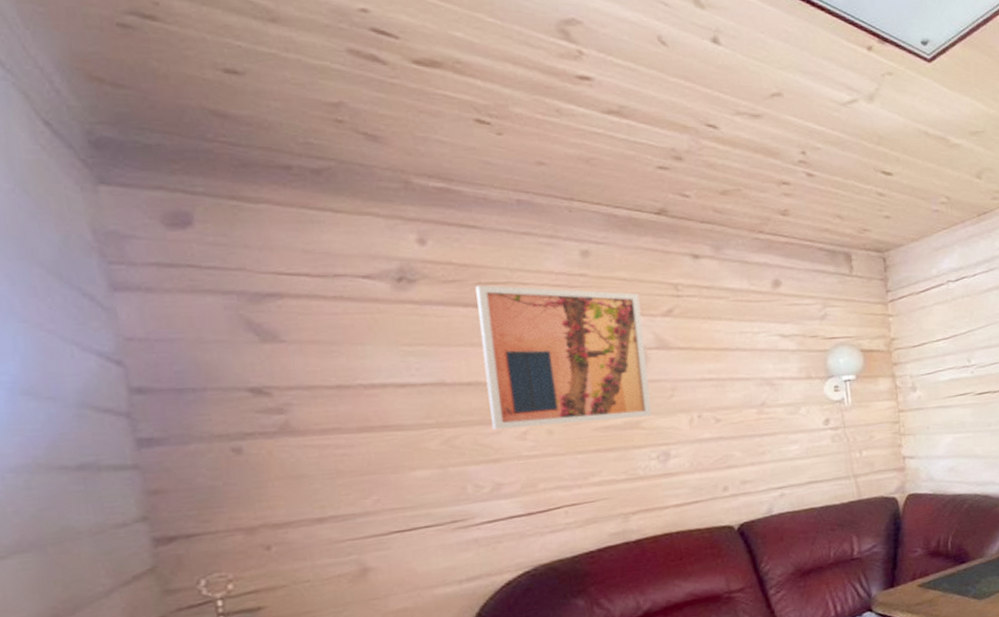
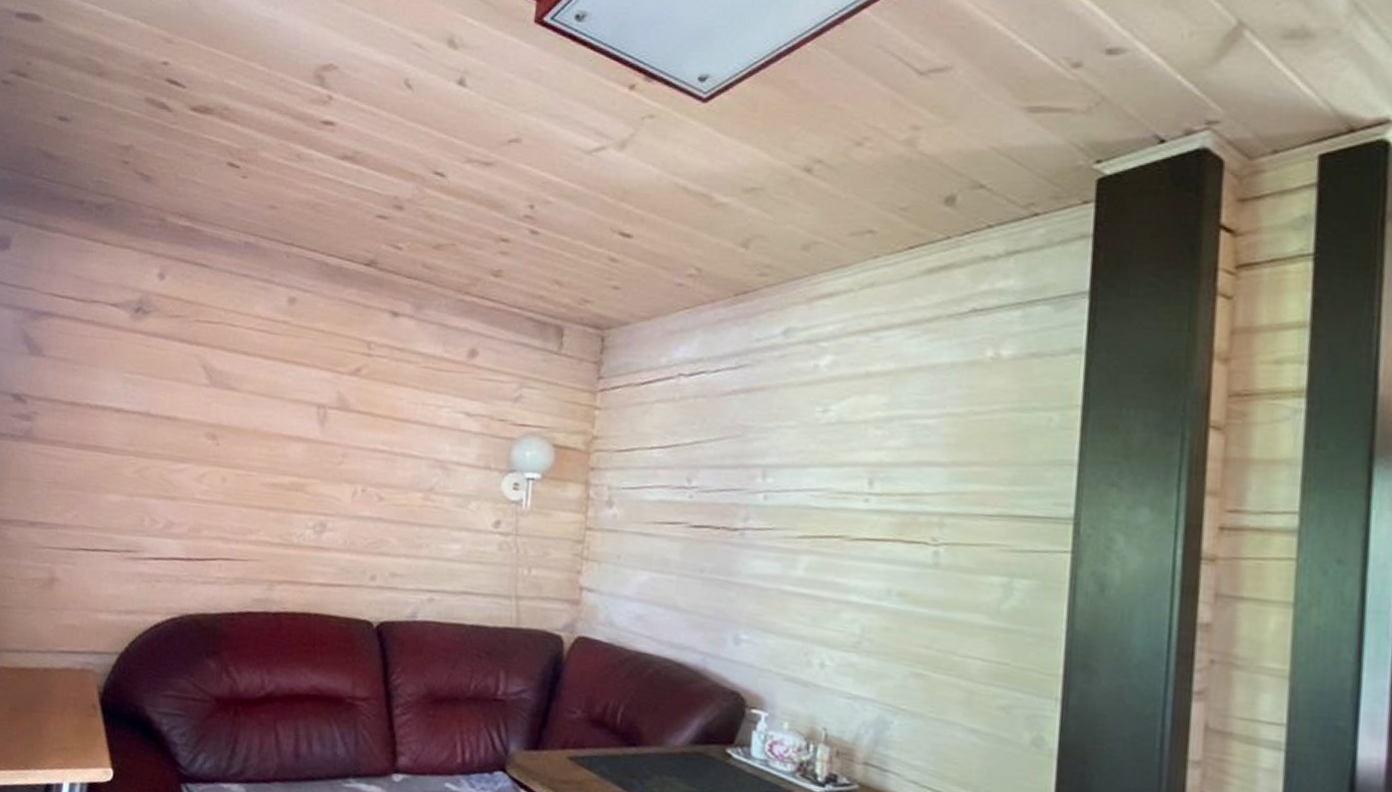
wall art: present [475,285,652,430] -> none [177,322,332,482]

